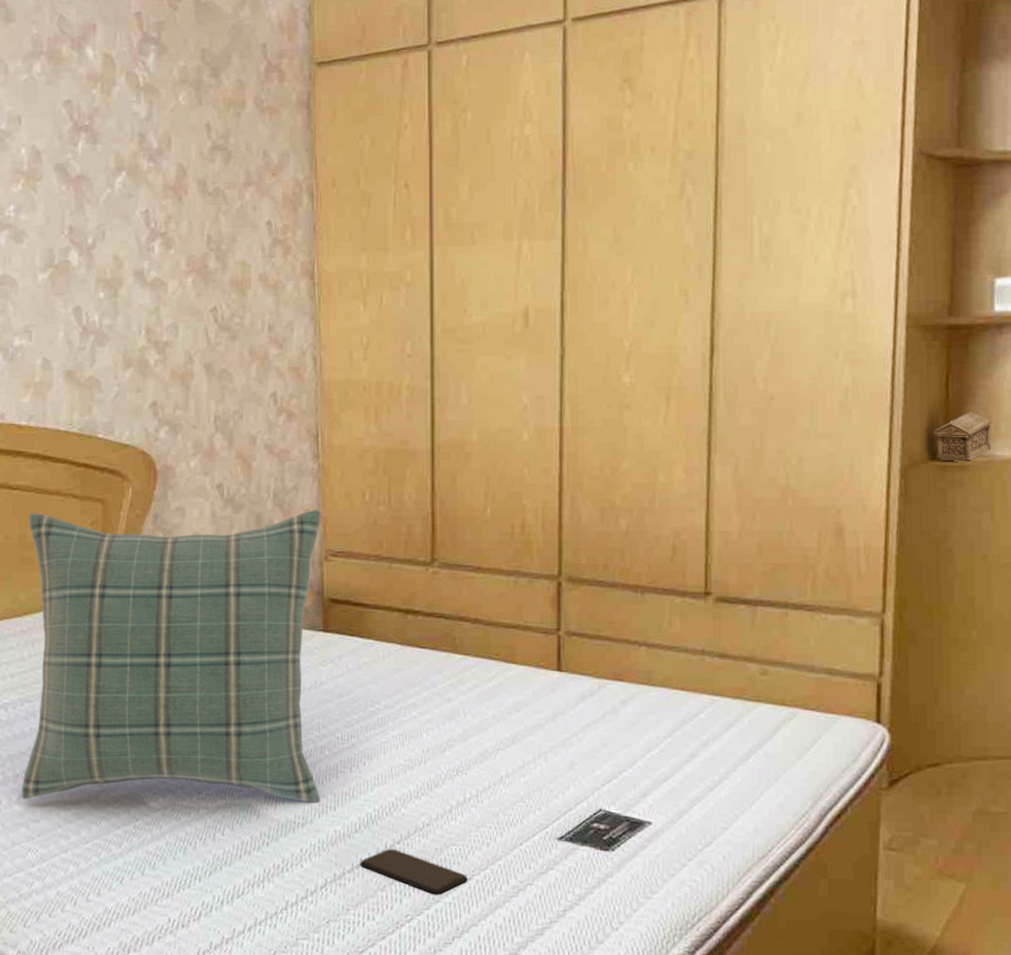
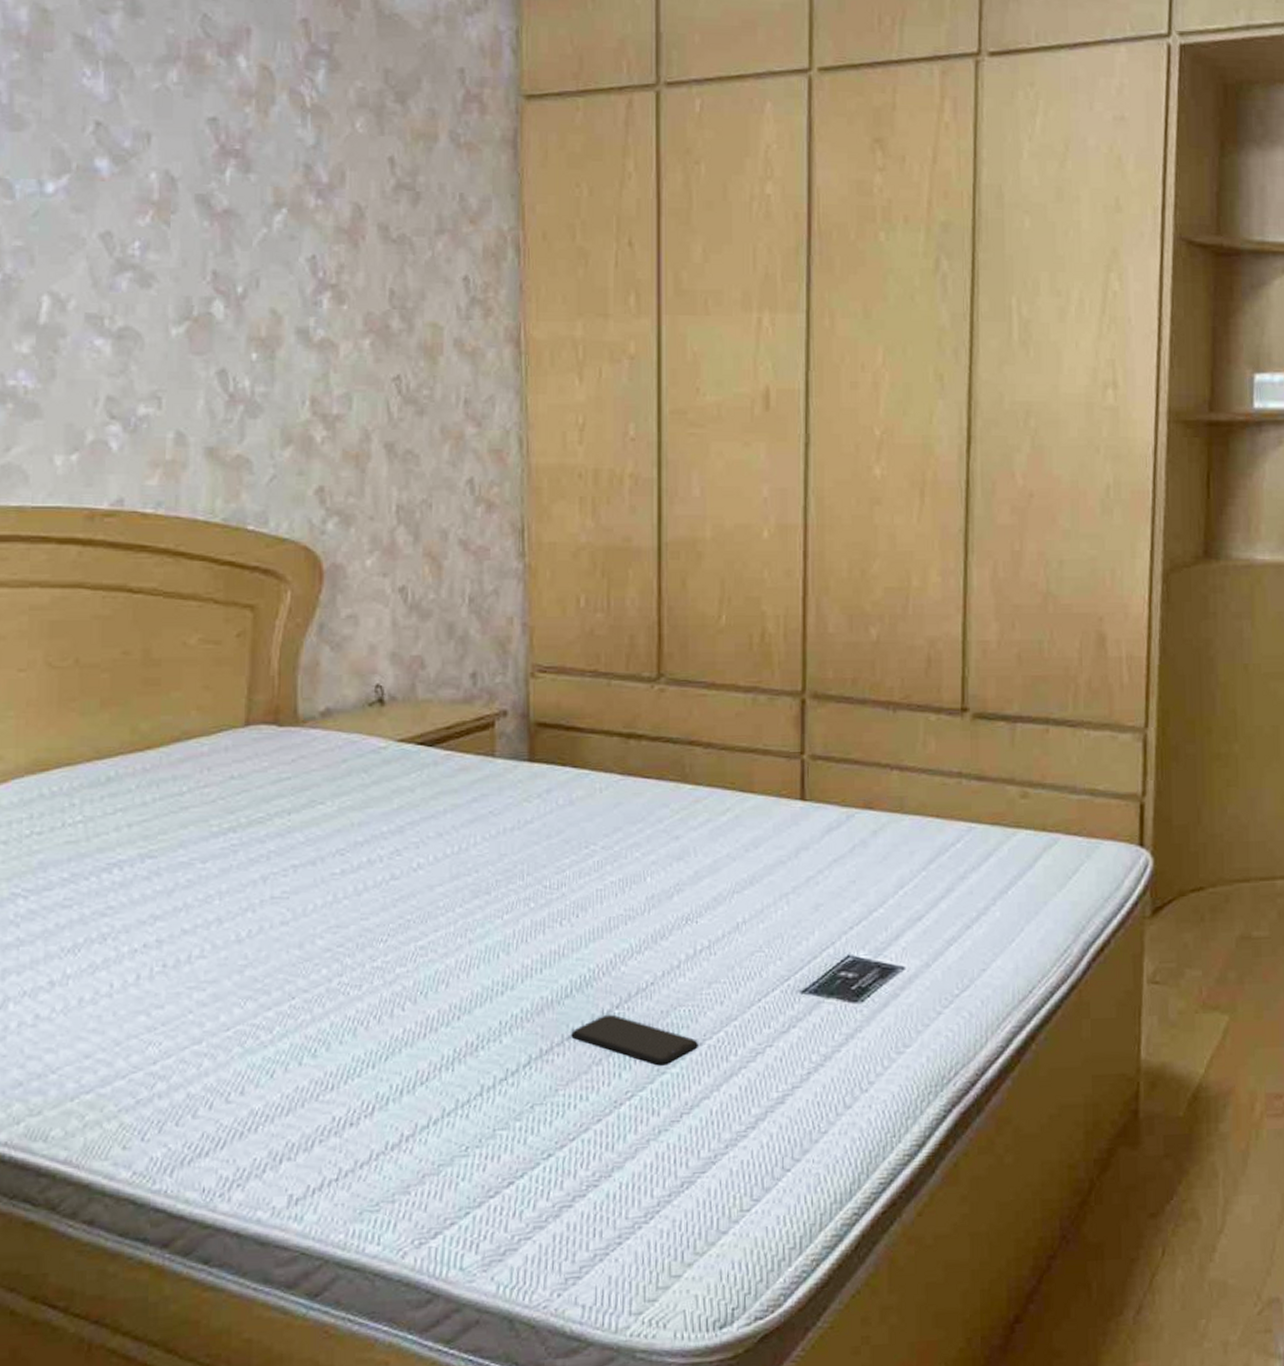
pillow: present [21,509,321,803] -> none [140,617,527,980]
decorative box: present [933,412,992,463] -> none [1195,513,1252,567]

